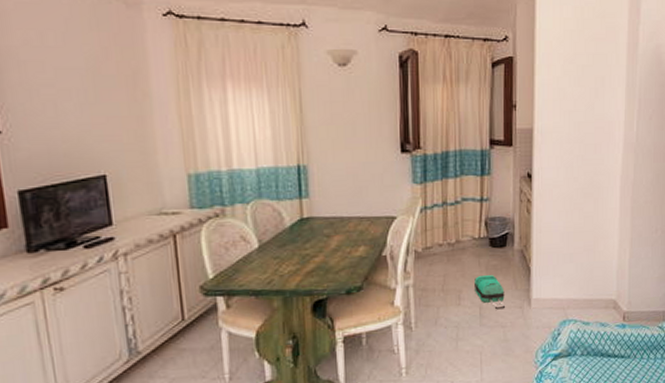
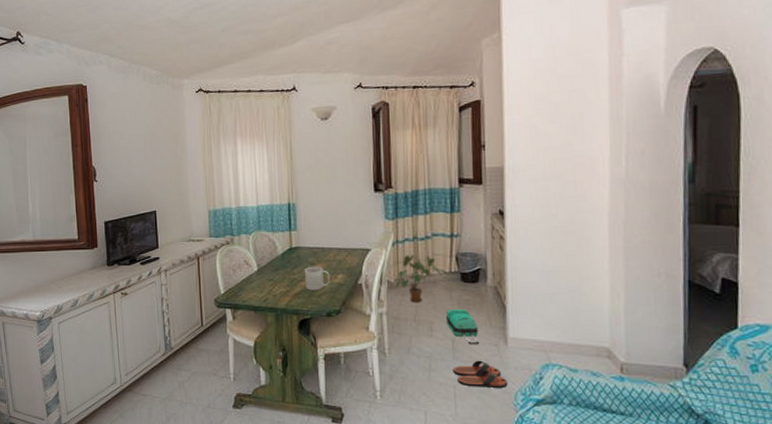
mug: none [318,238,350,267] -> present [304,266,330,291]
house plant: none [423,221,471,272] -> present [395,255,442,303]
flip-flop: none [480,324,530,351] -> present [453,360,508,388]

